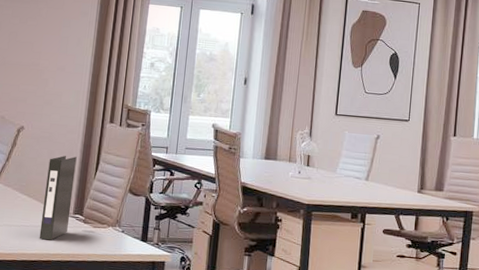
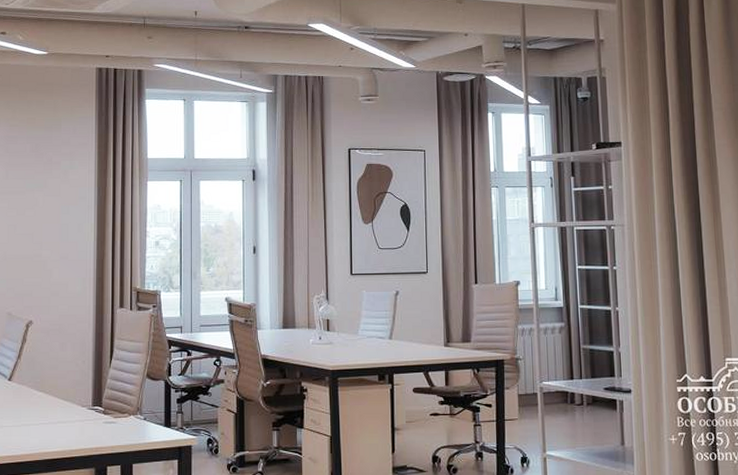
binder: present [39,156,77,241] -> none [59,347,90,436]

